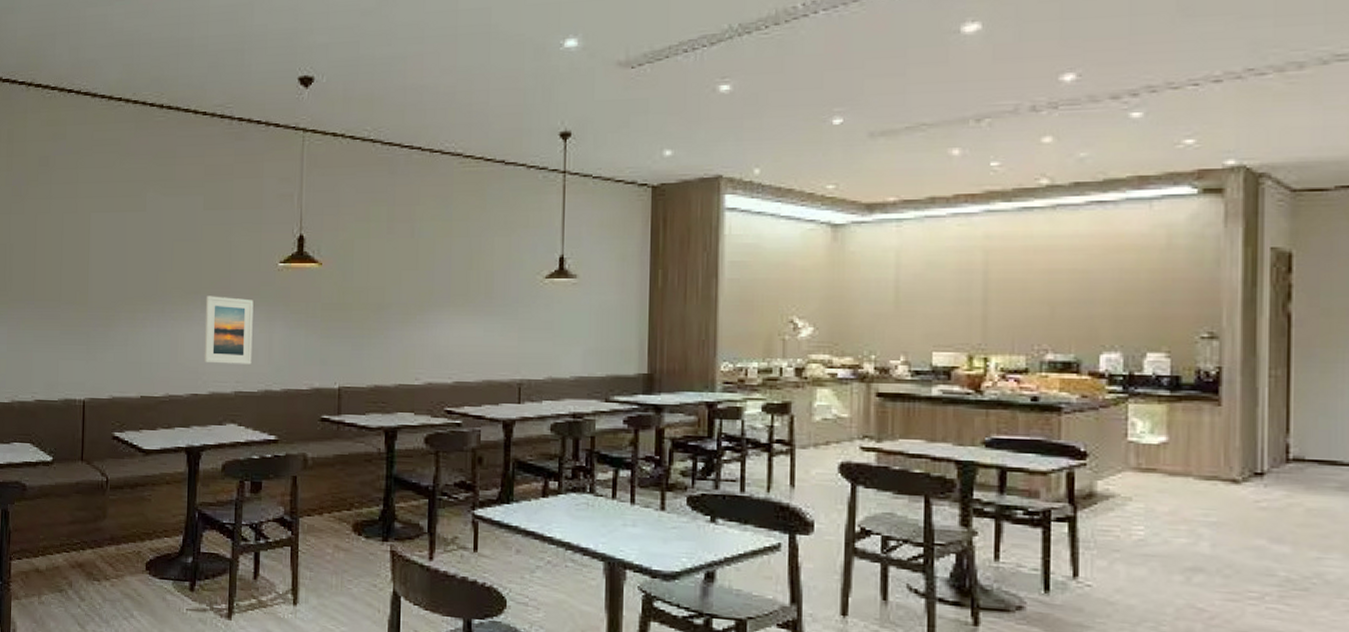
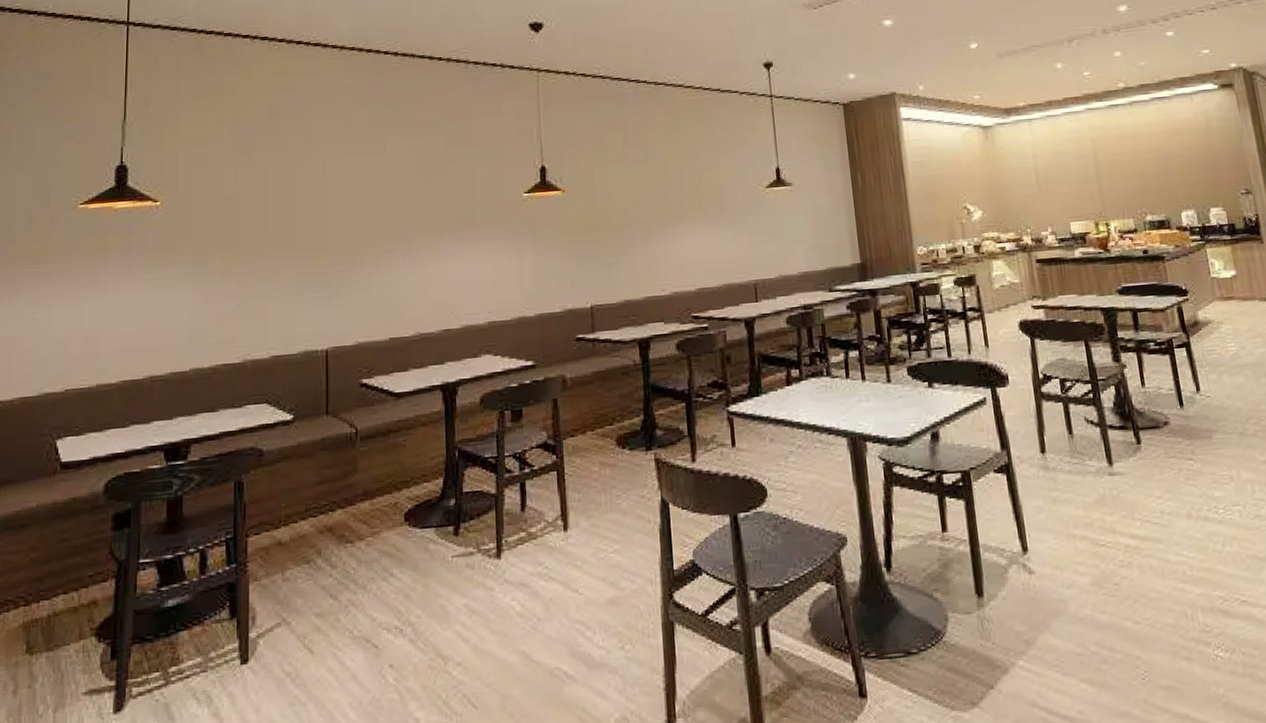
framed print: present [204,296,254,364] -> none [452,230,503,297]

